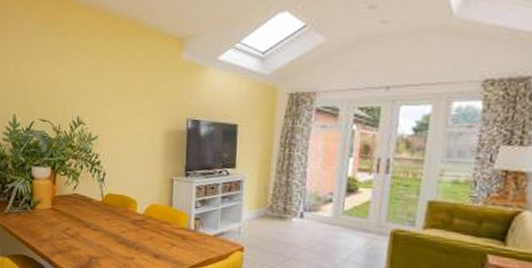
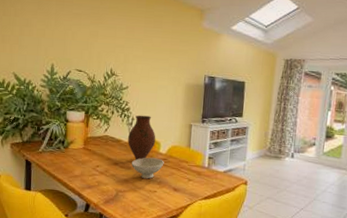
vase: none [100,169,132,222] -> present [128,115,156,161]
bowl: none [105,218,142,244] -> present [132,157,164,179]

